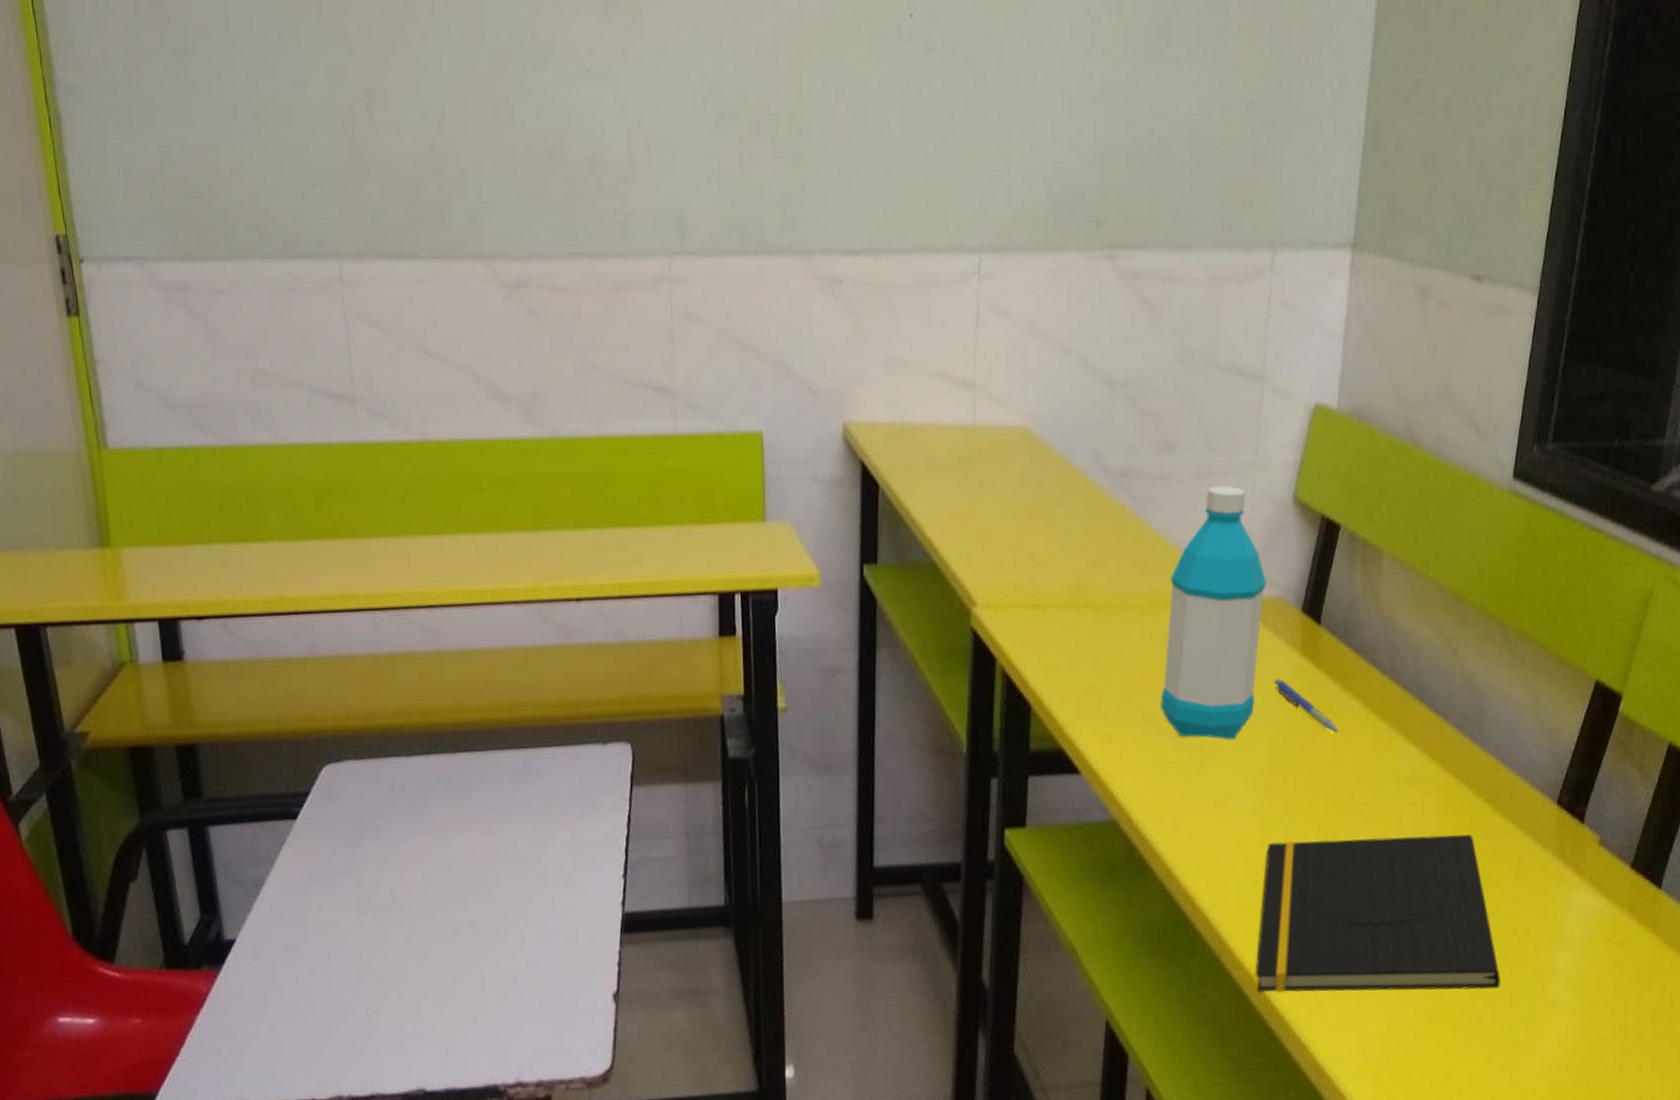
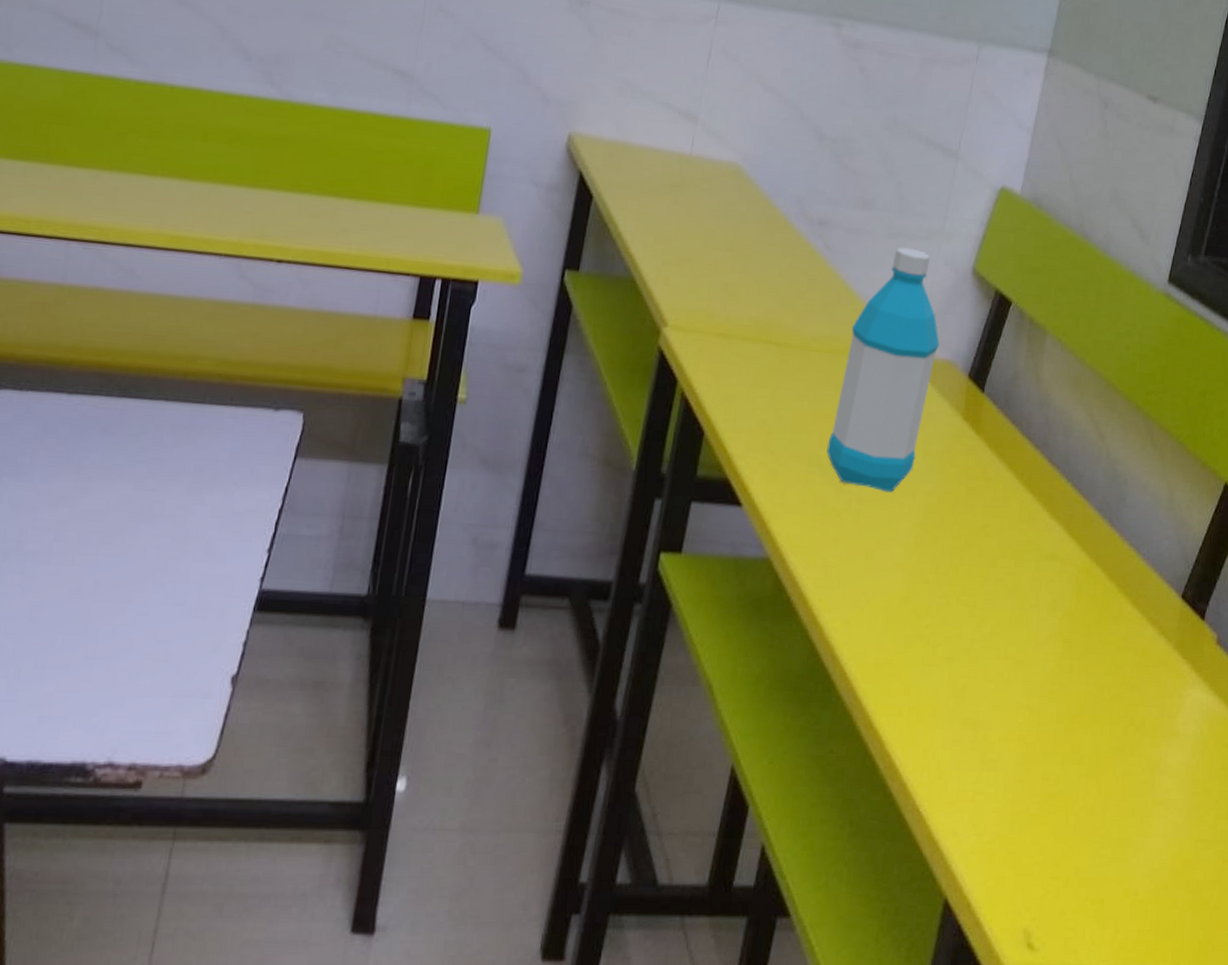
notepad: present [1255,834,1500,993] -> none [883,600,1115,779]
pen: present [1274,678,1339,733] -> none [935,438,990,500]

